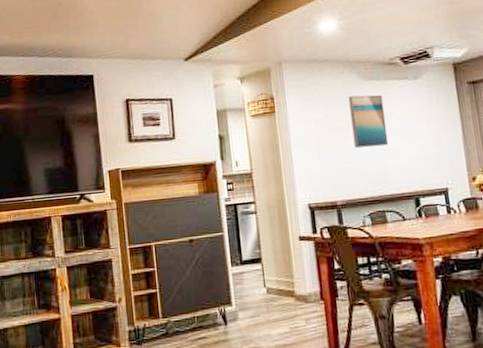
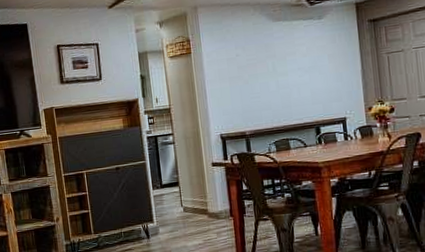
wall art: present [348,94,389,148] -> none [257,34,294,84]

